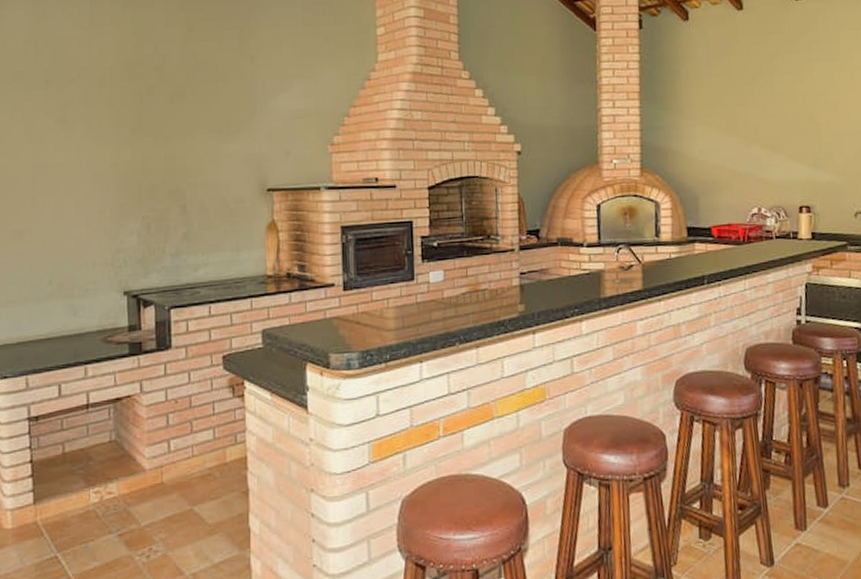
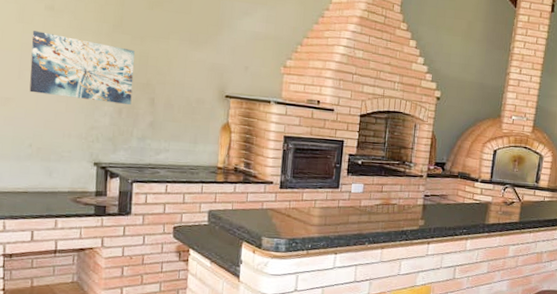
wall art: none [43,149,160,220] -> present [29,31,135,105]

